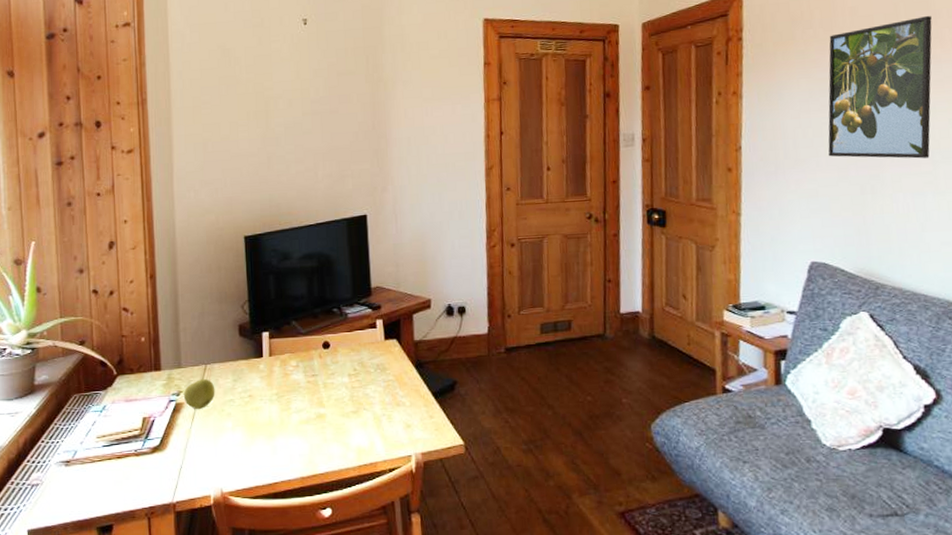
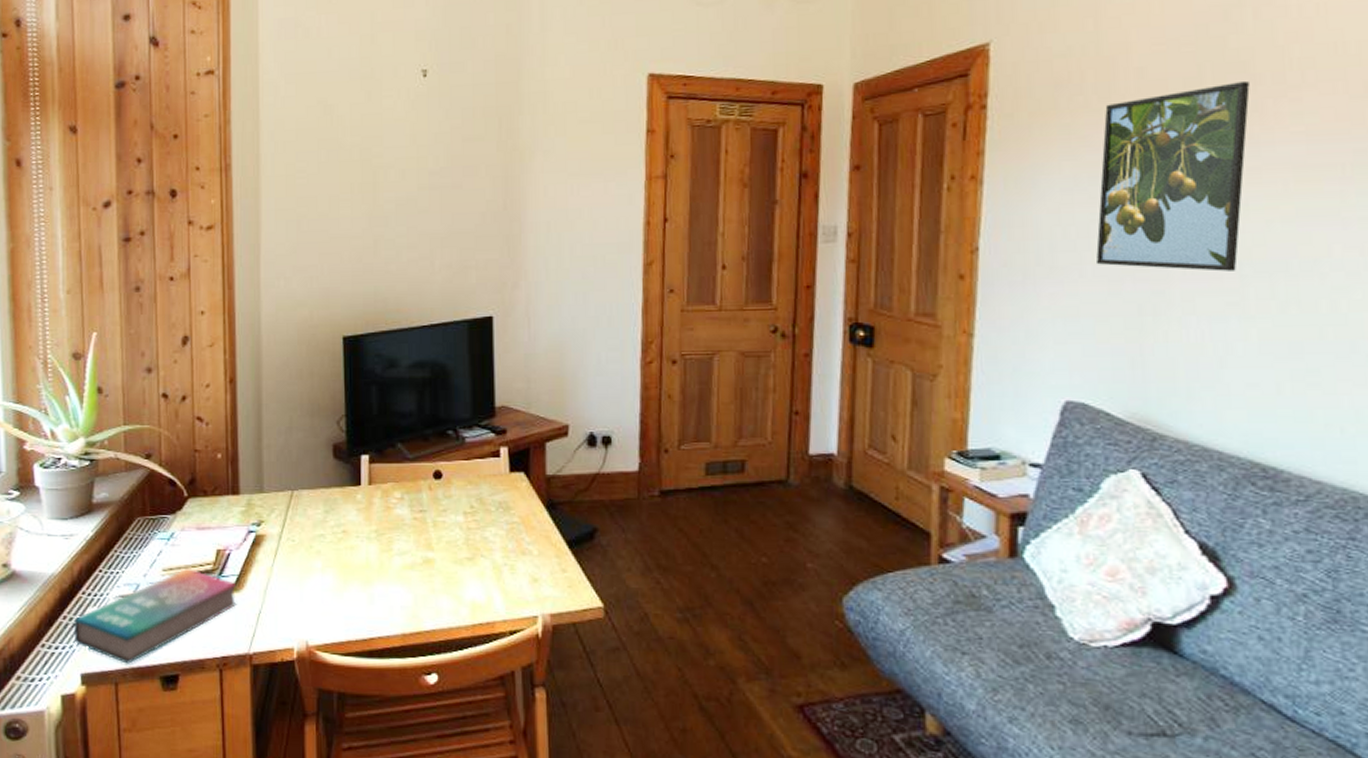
book: none [20,435,161,520] -> present [74,569,237,665]
apple: present [183,378,215,409] -> none [265,507,303,543]

